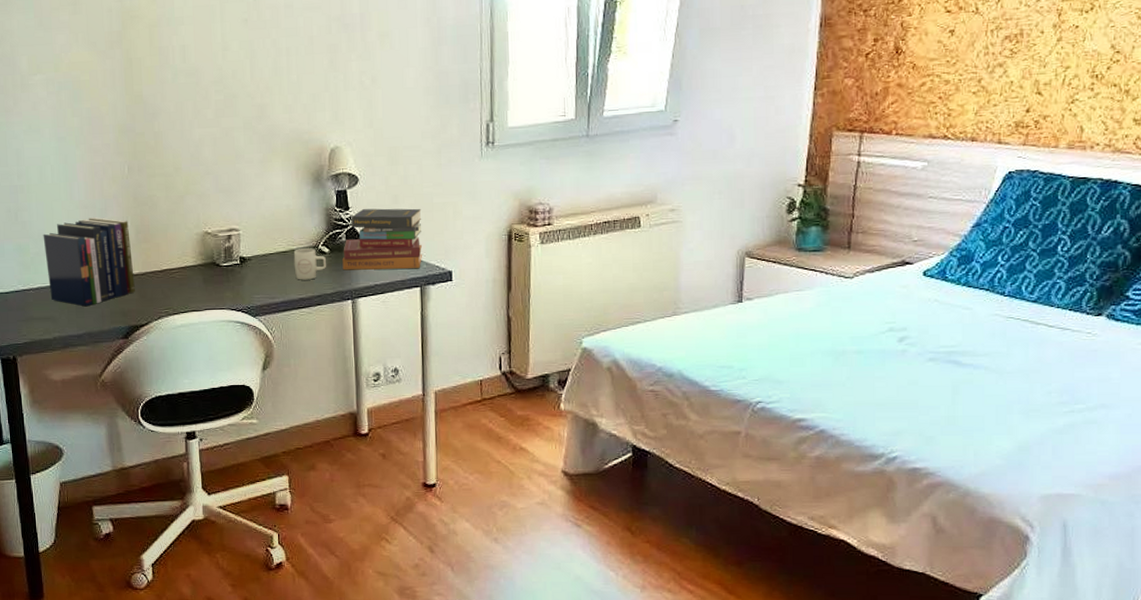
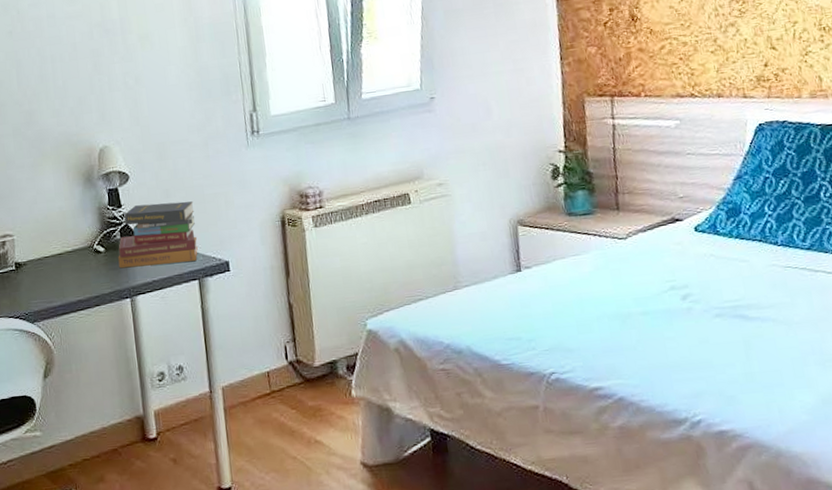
mug: present [293,248,327,280] -> none [68,248,103,282]

